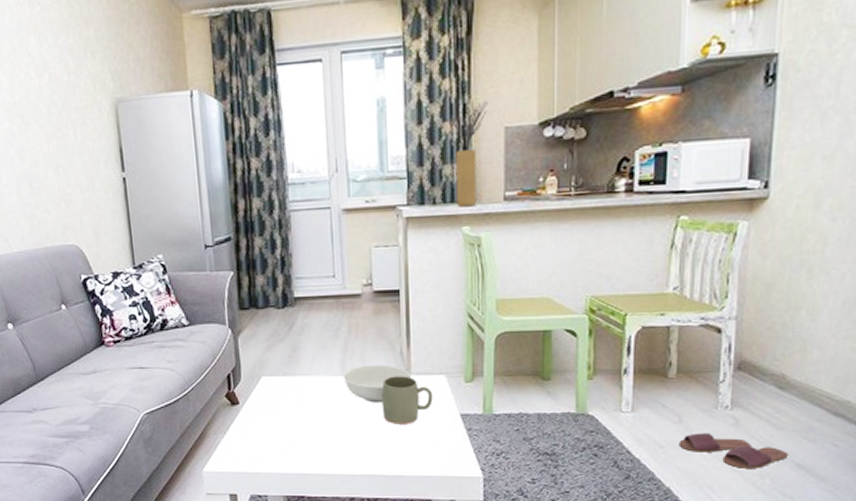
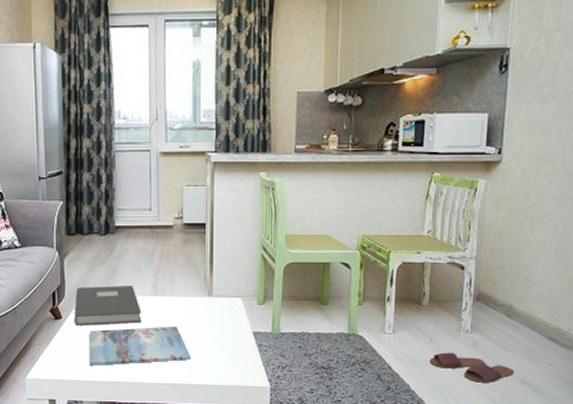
book: none [252,364,330,411] -> present [74,285,142,325]
magazine: none [271,409,388,456] -> present [89,326,191,366]
bowl: present [343,364,412,403] -> none [155,287,213,321]
mug: present [381,376,433,424] -> none [187,298,231,340]
vase: present [450,101,488,207] -> none [253,69,284,156]

